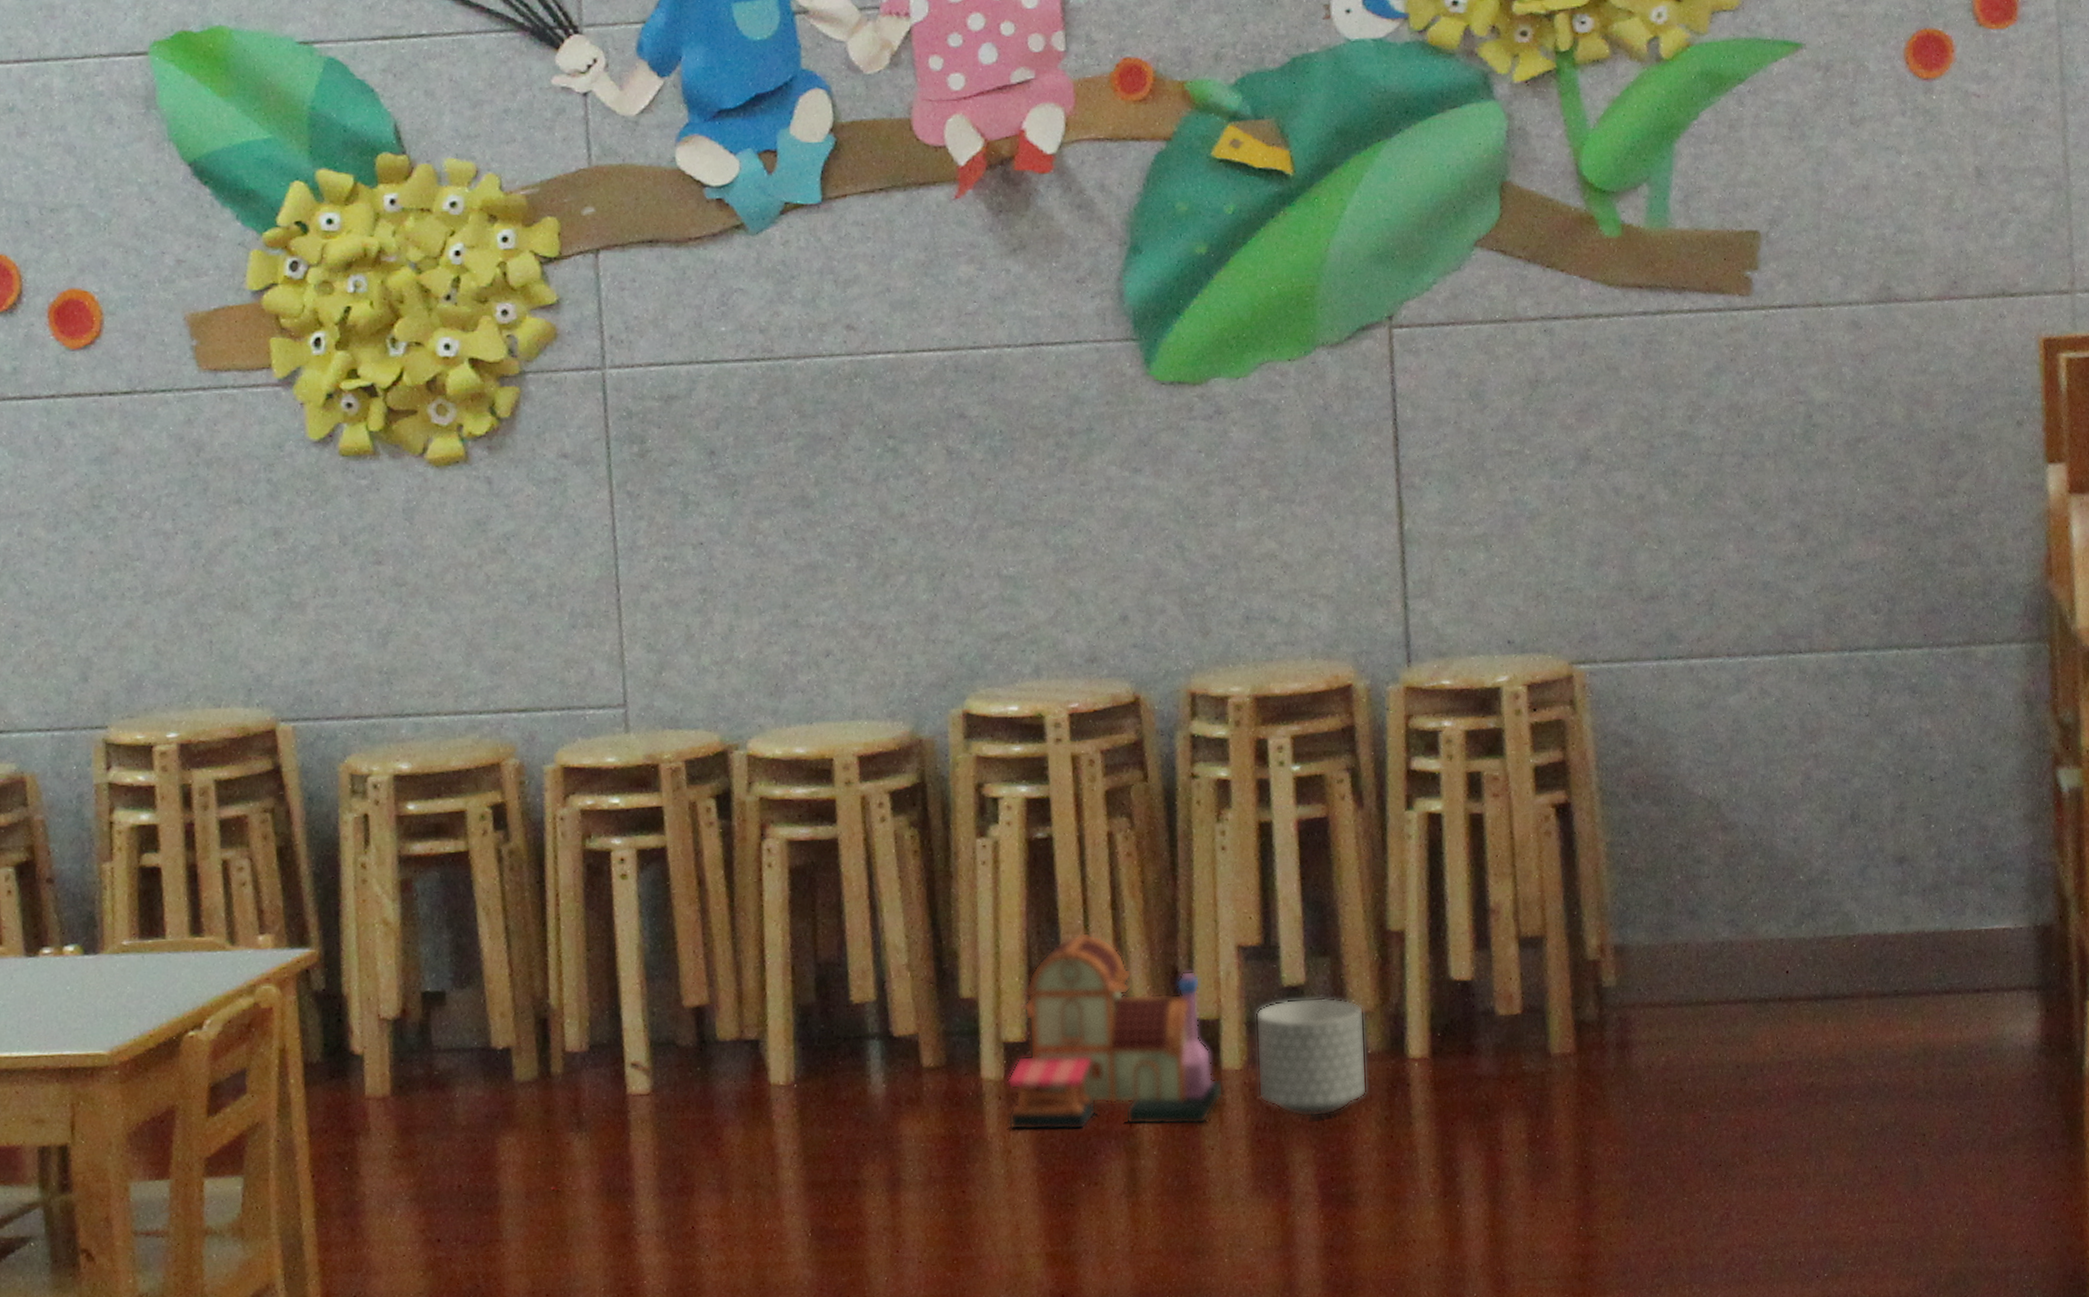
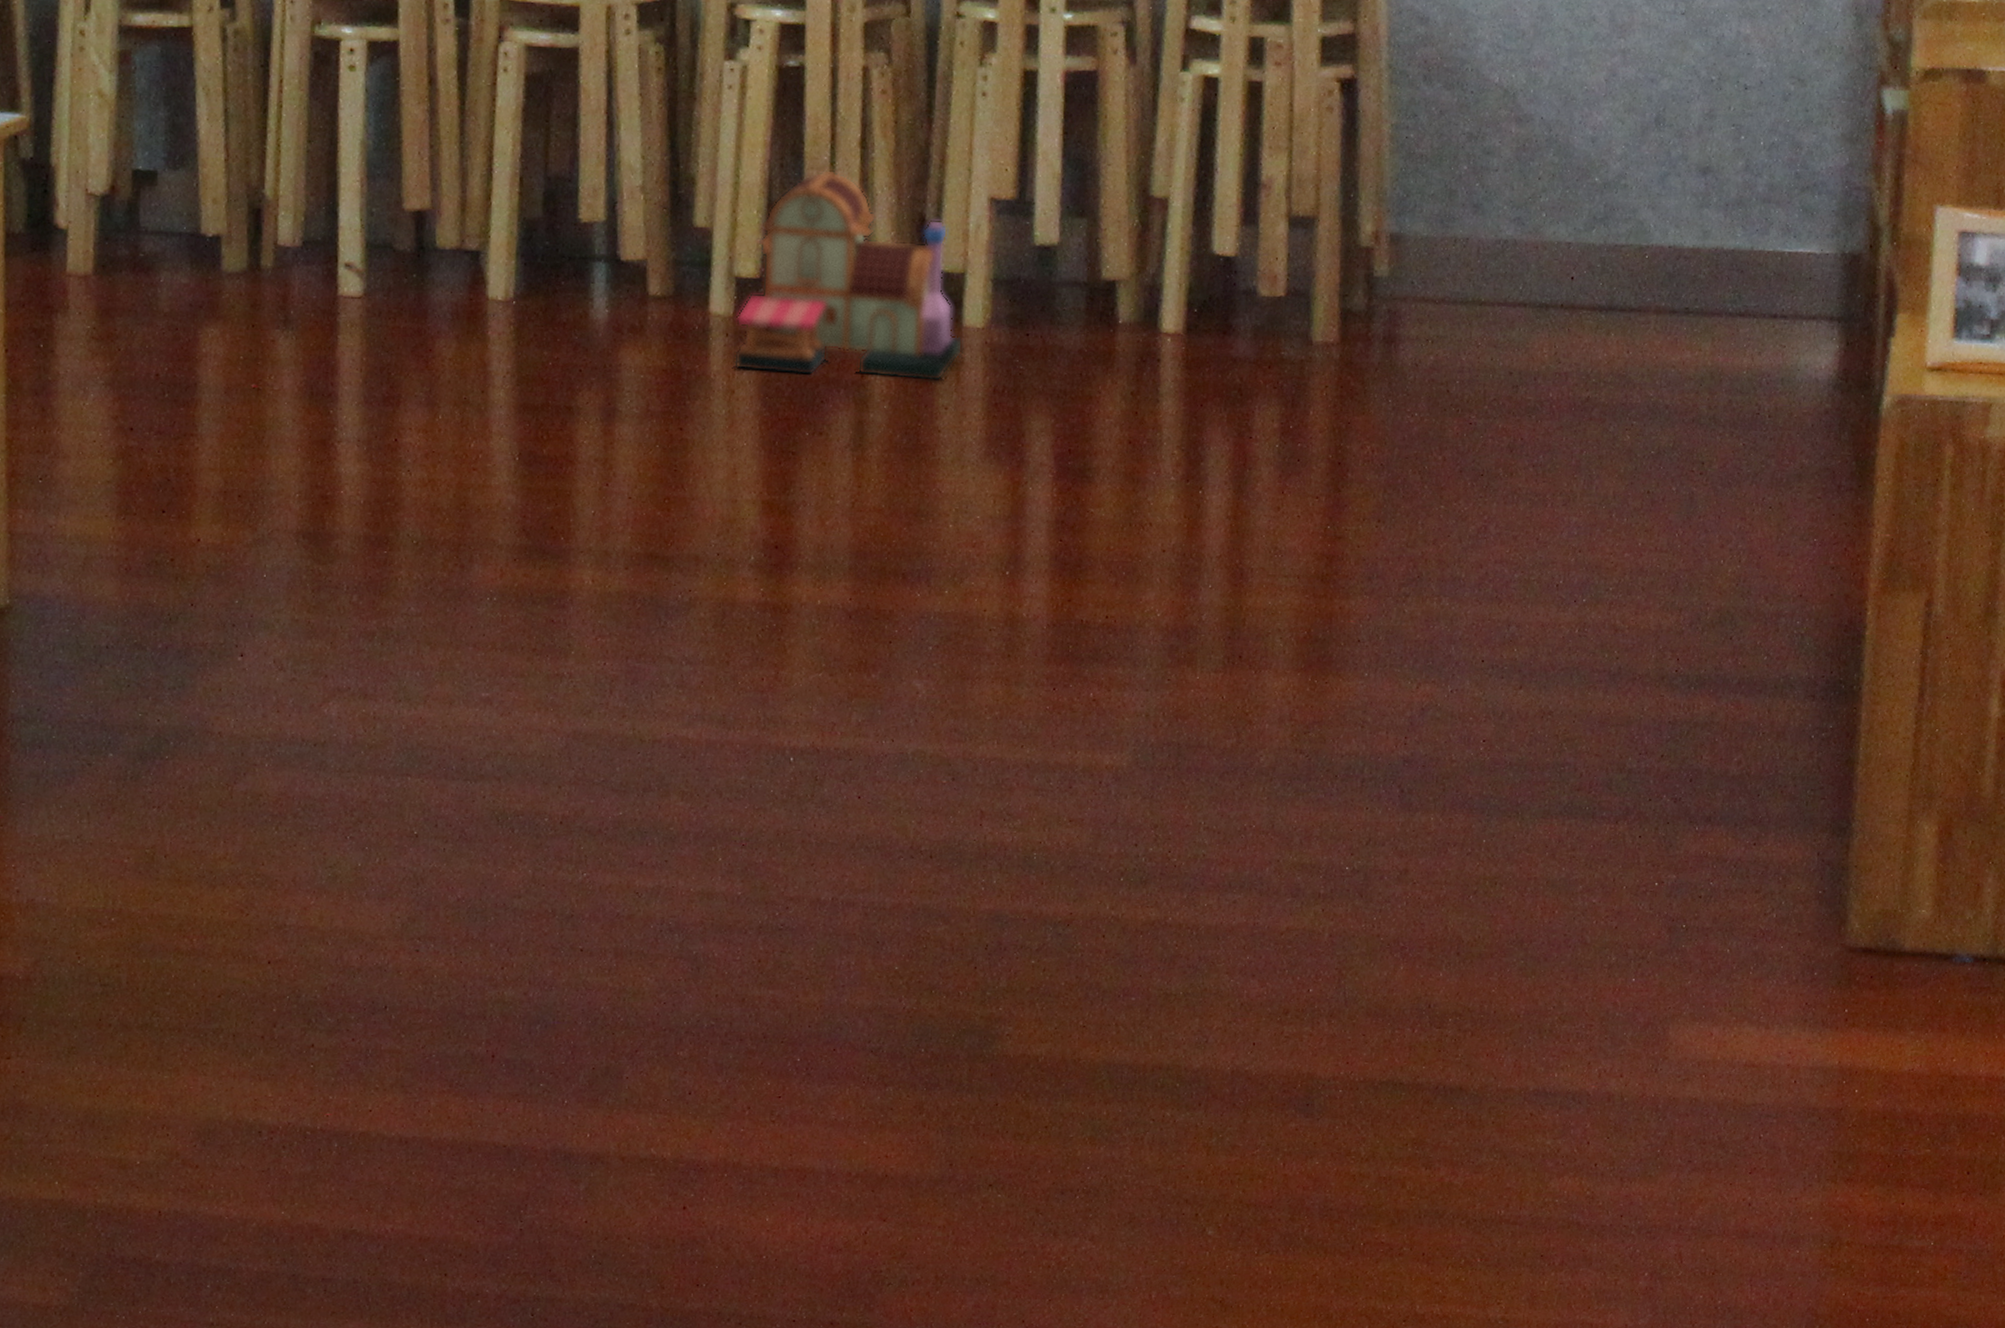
planter: present [1255,997,1368,1117] -> none [999,259,1119,385]

